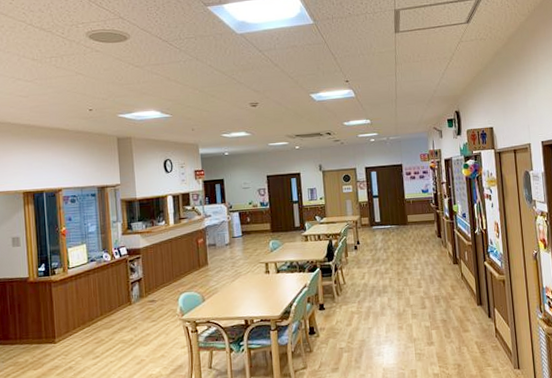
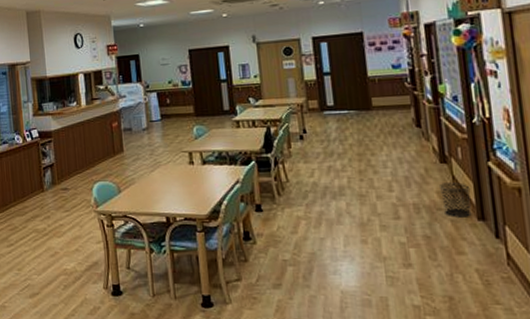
waste bin: none [453,278,474,305] -> present [440,182,472,217]

